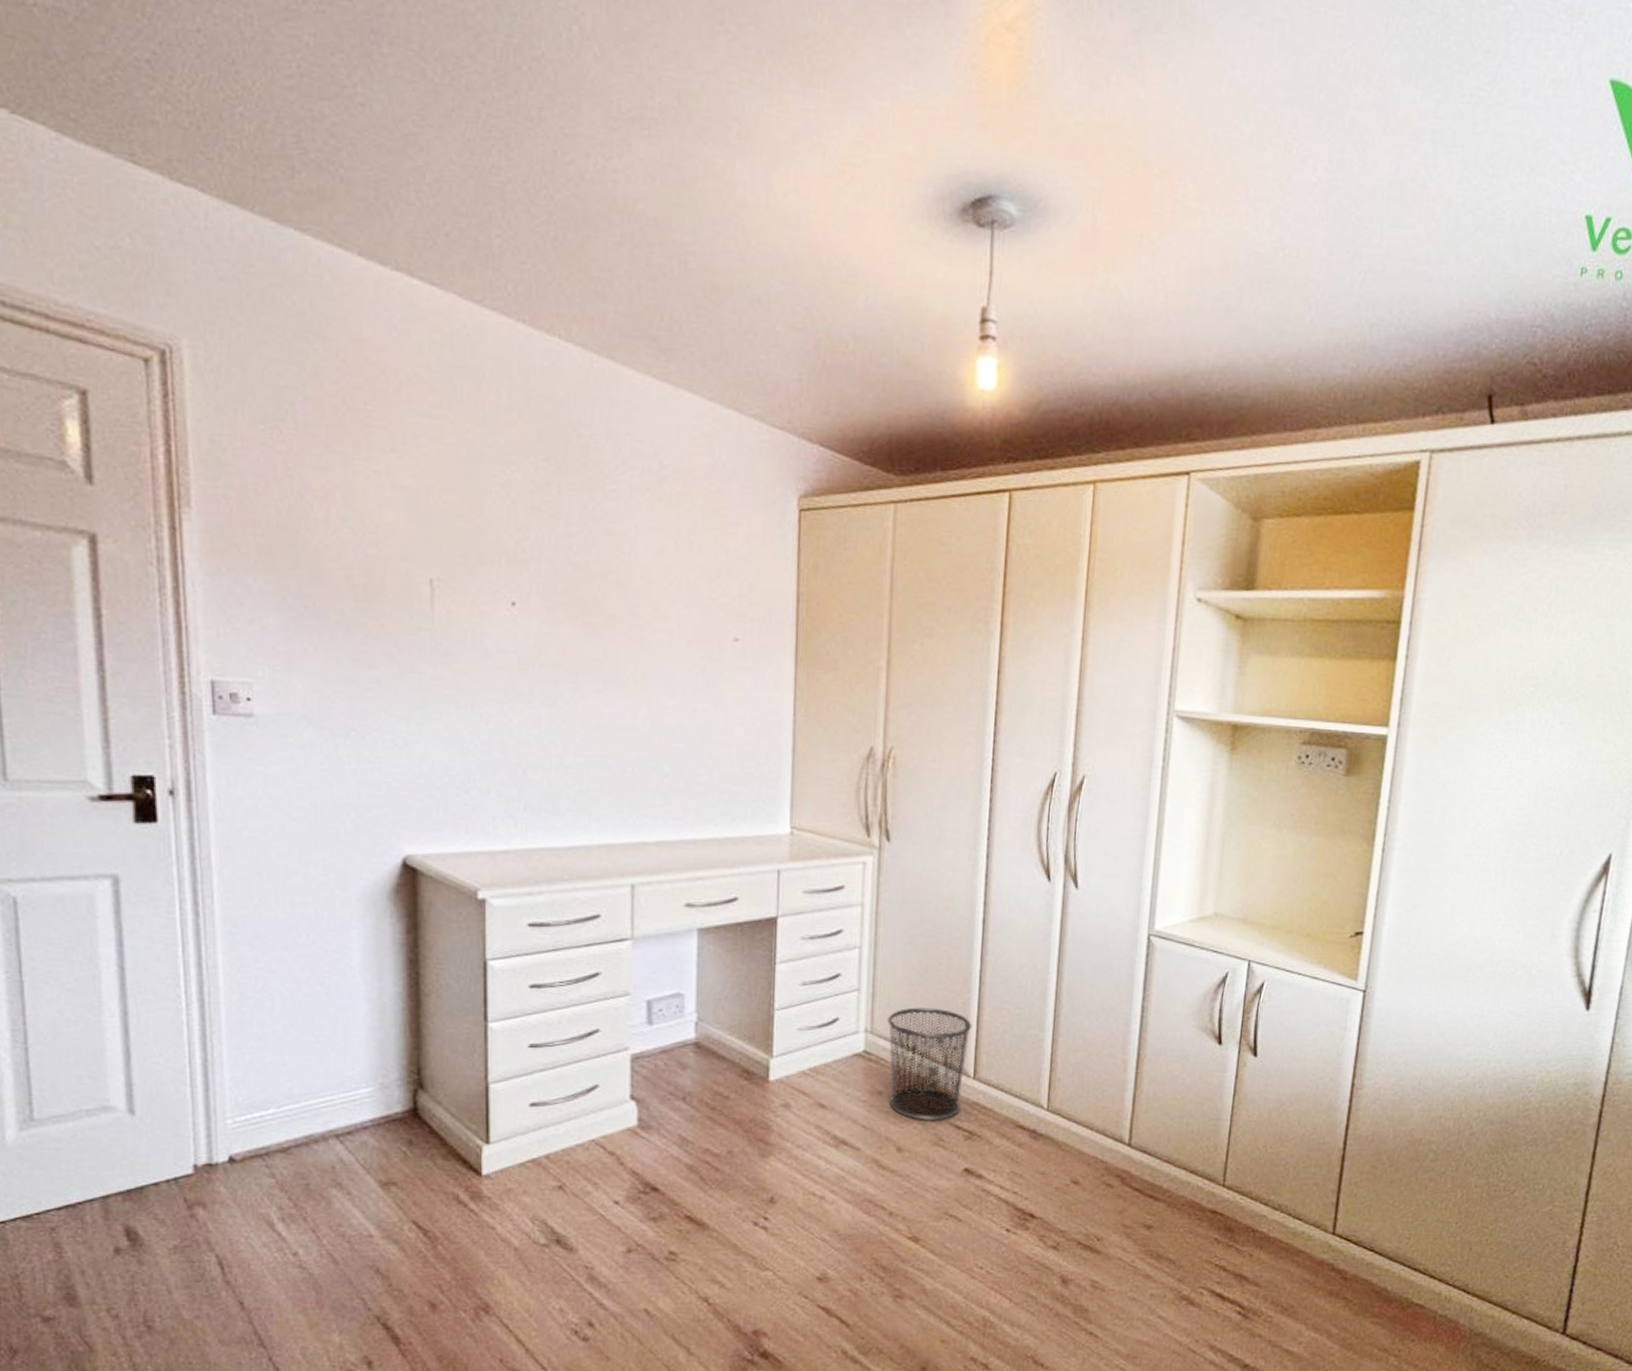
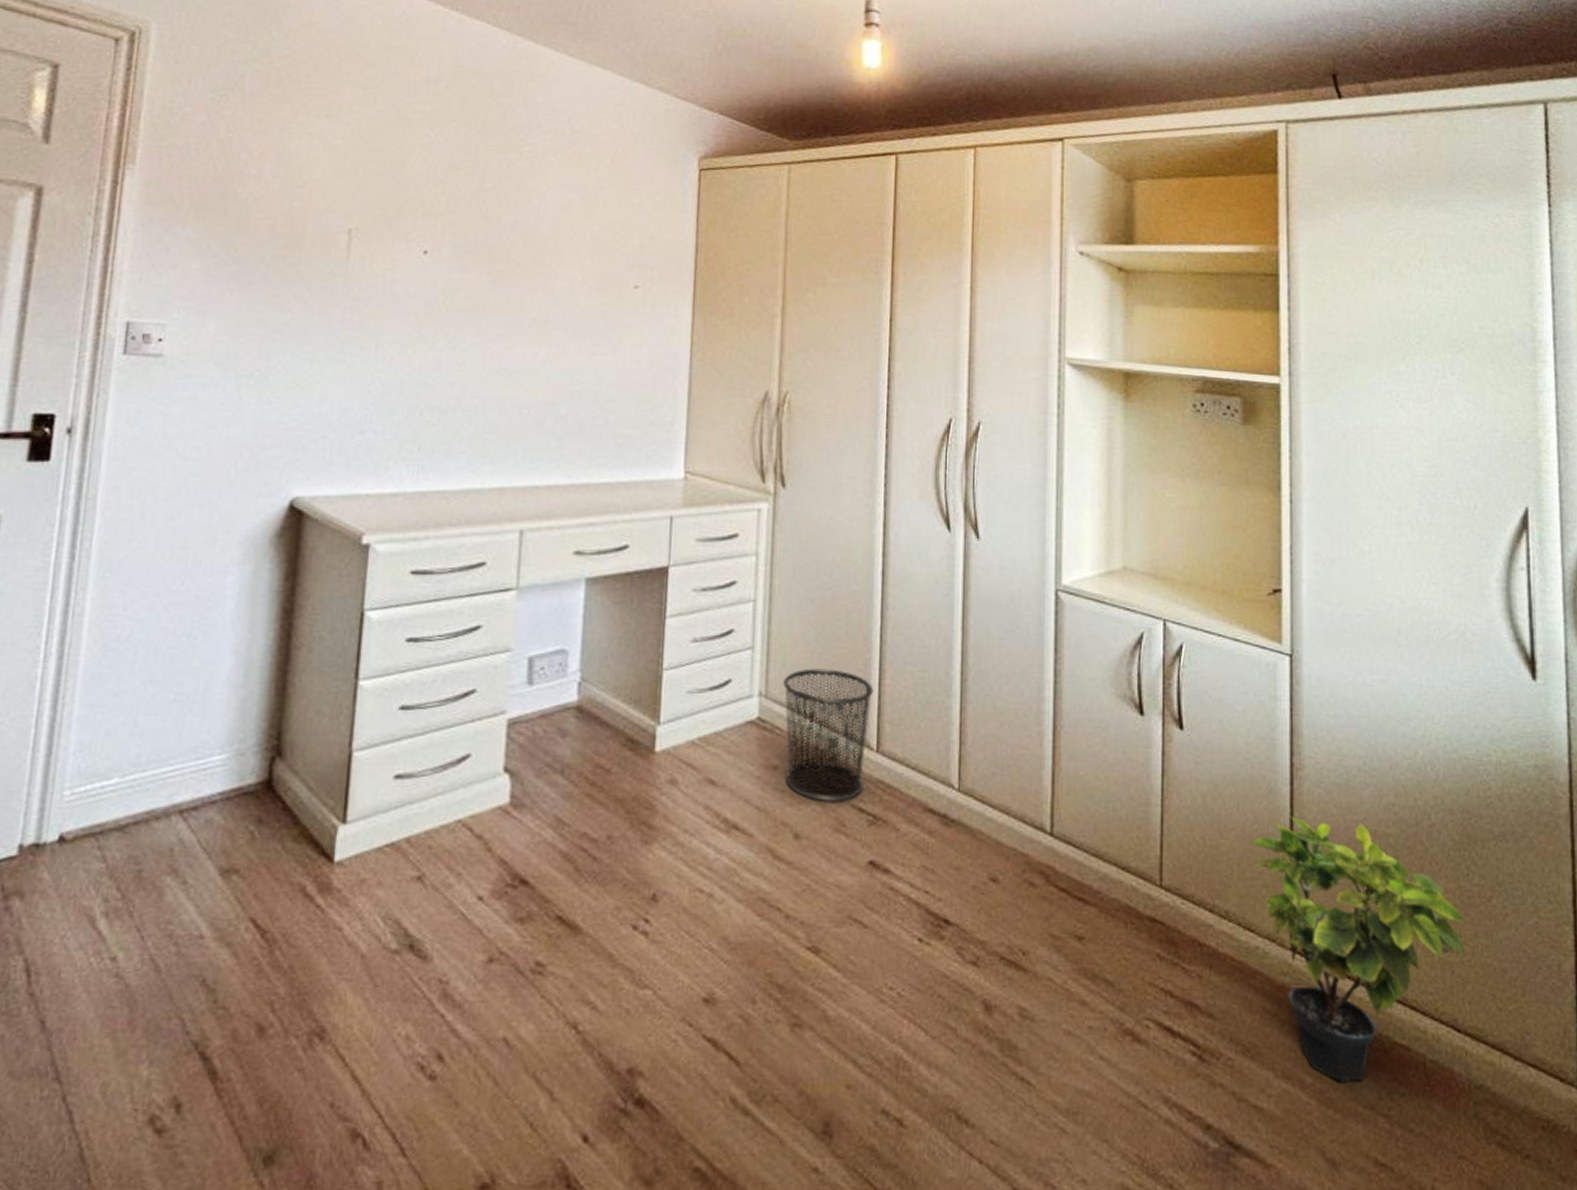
potted plant: none [1306,1127,1487,1332] -> present [1249,815,1465,1082]

